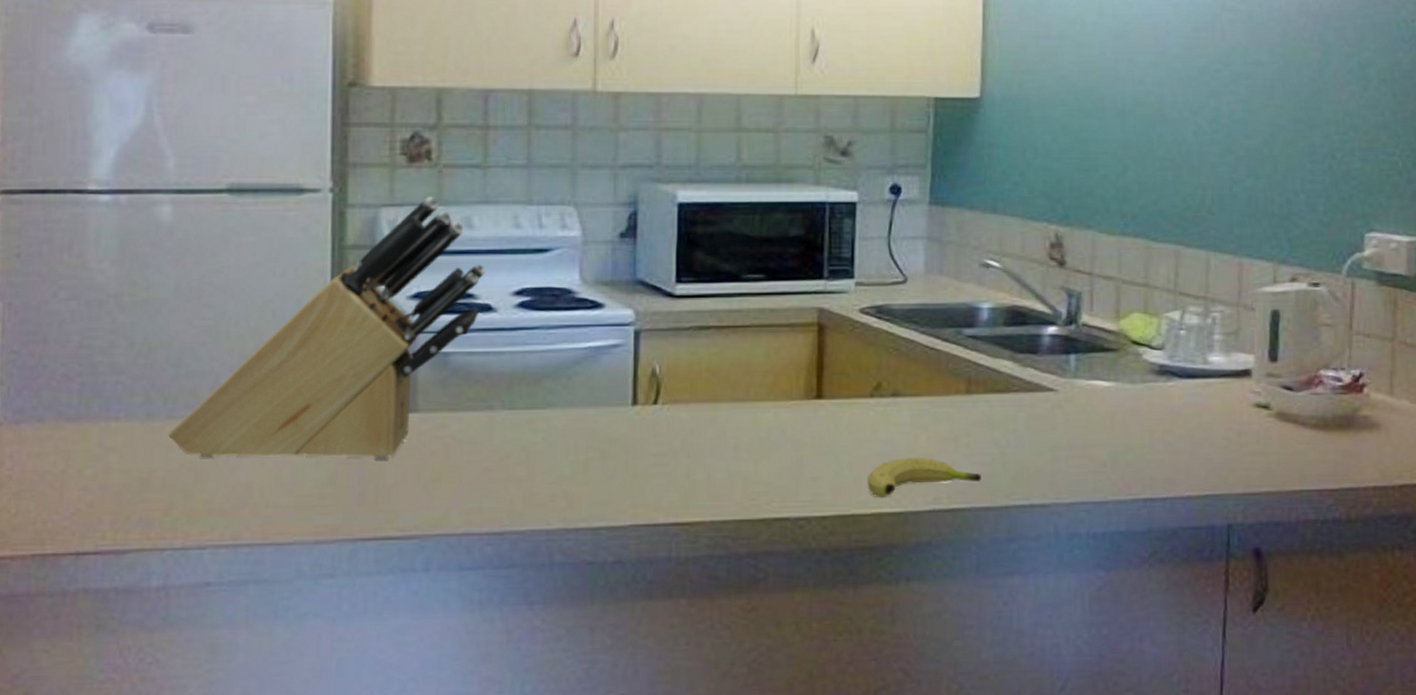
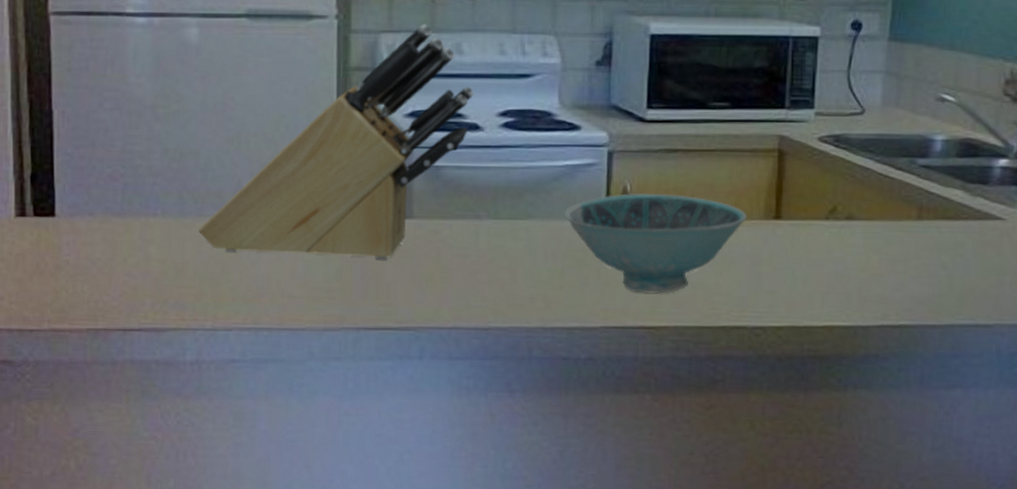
bowl: none [588,374,786,486] -> present [565,193,747,294]
fruit: present [868,457,981,499] -> none [821,276,929,313]

